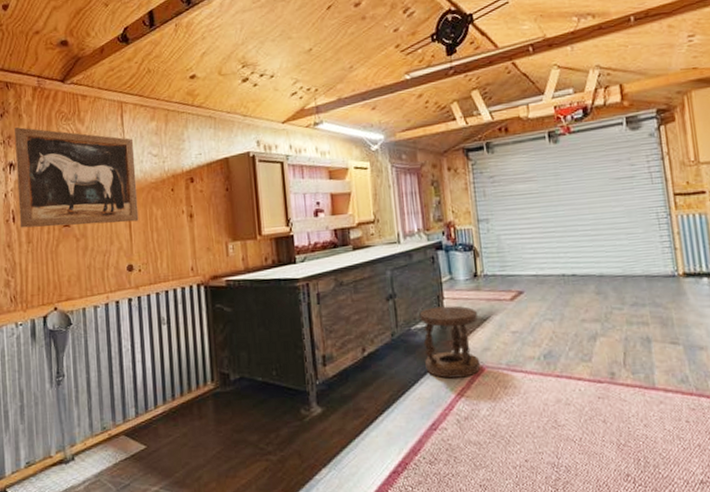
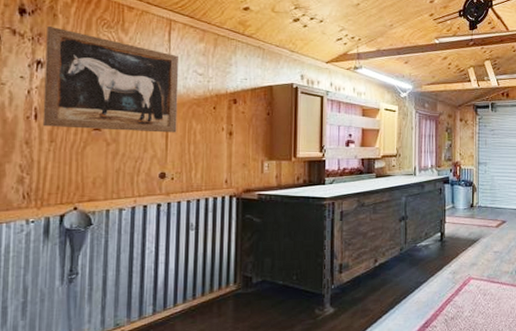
stool: present [419,305,481,379] -> none [425,229,470,287]

